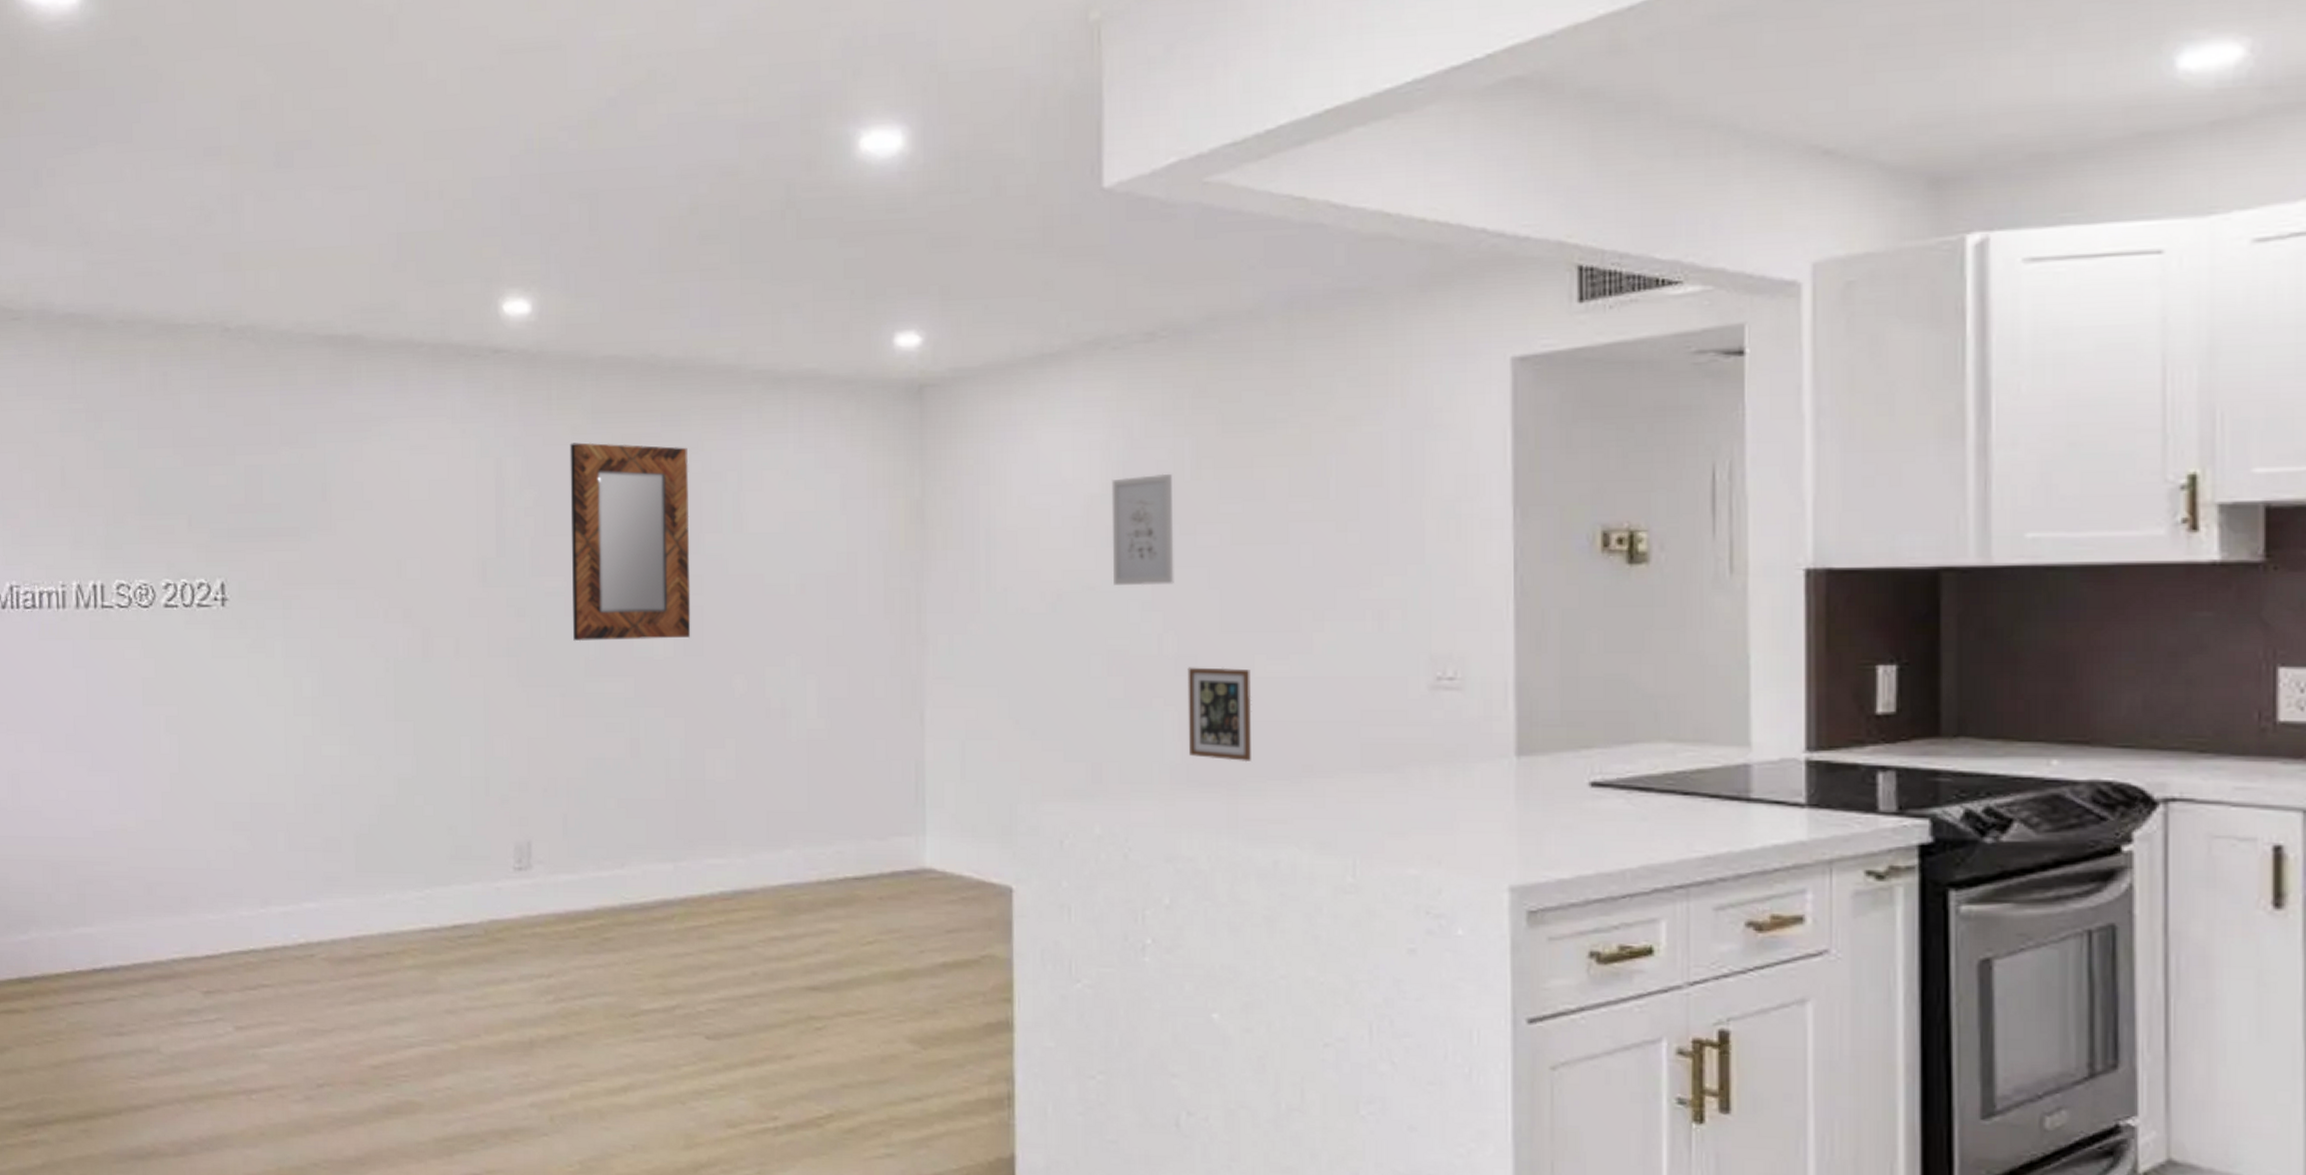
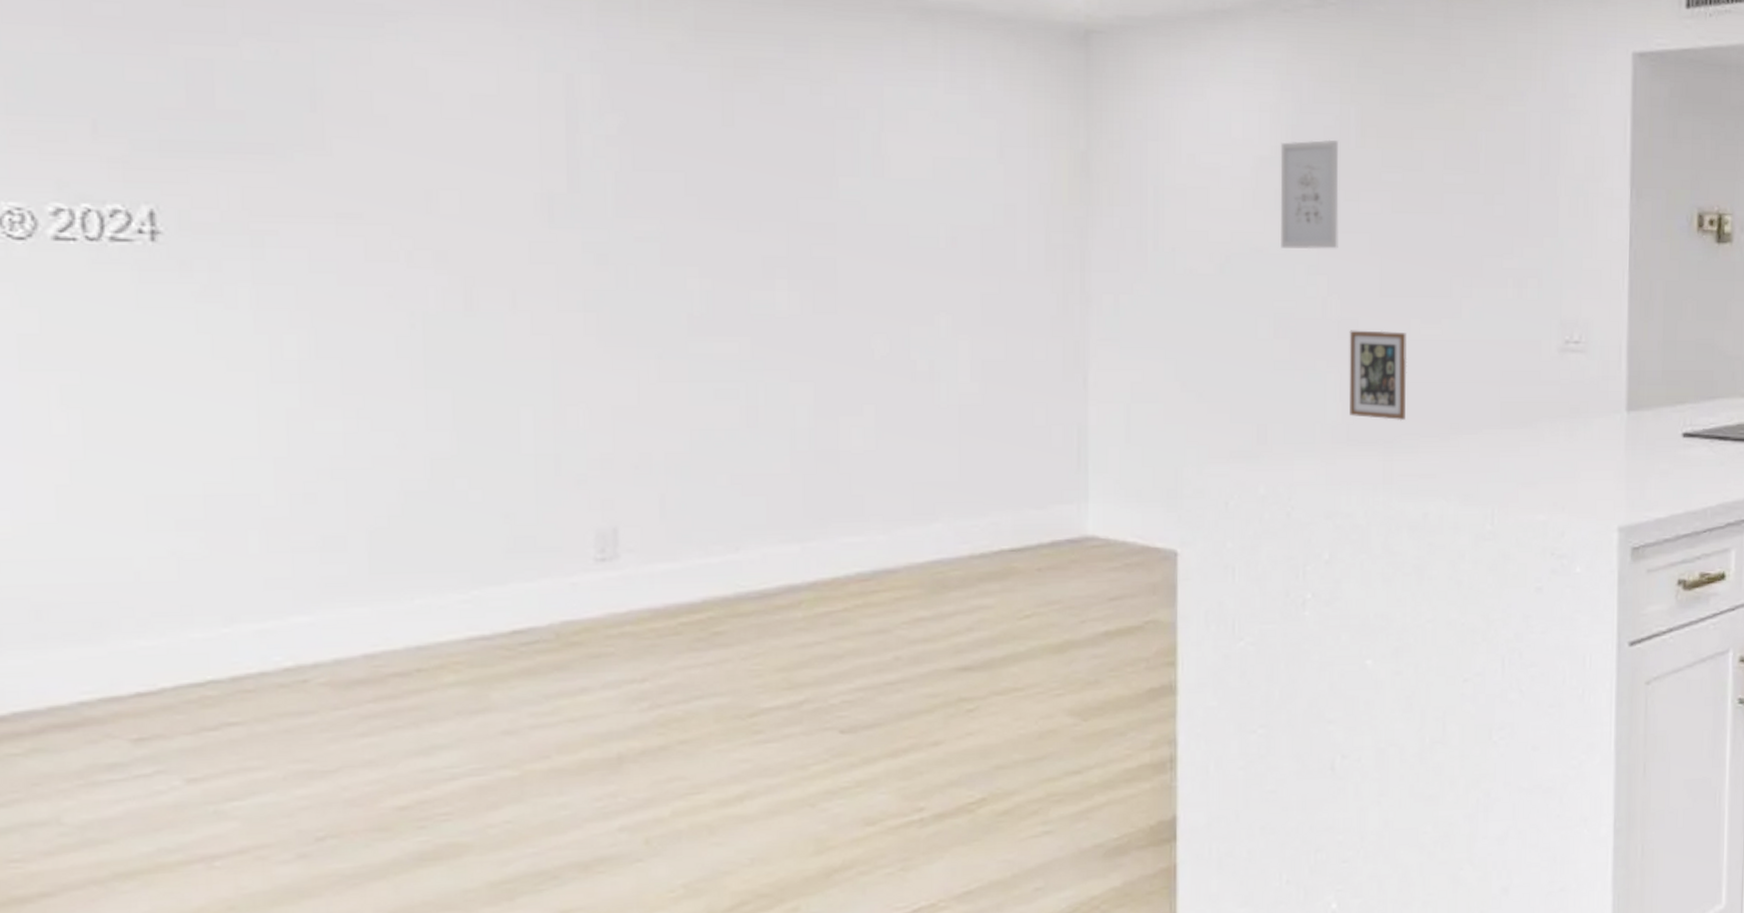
home mirror: present [570,442,691,642] -> none [666,62,822,296]

